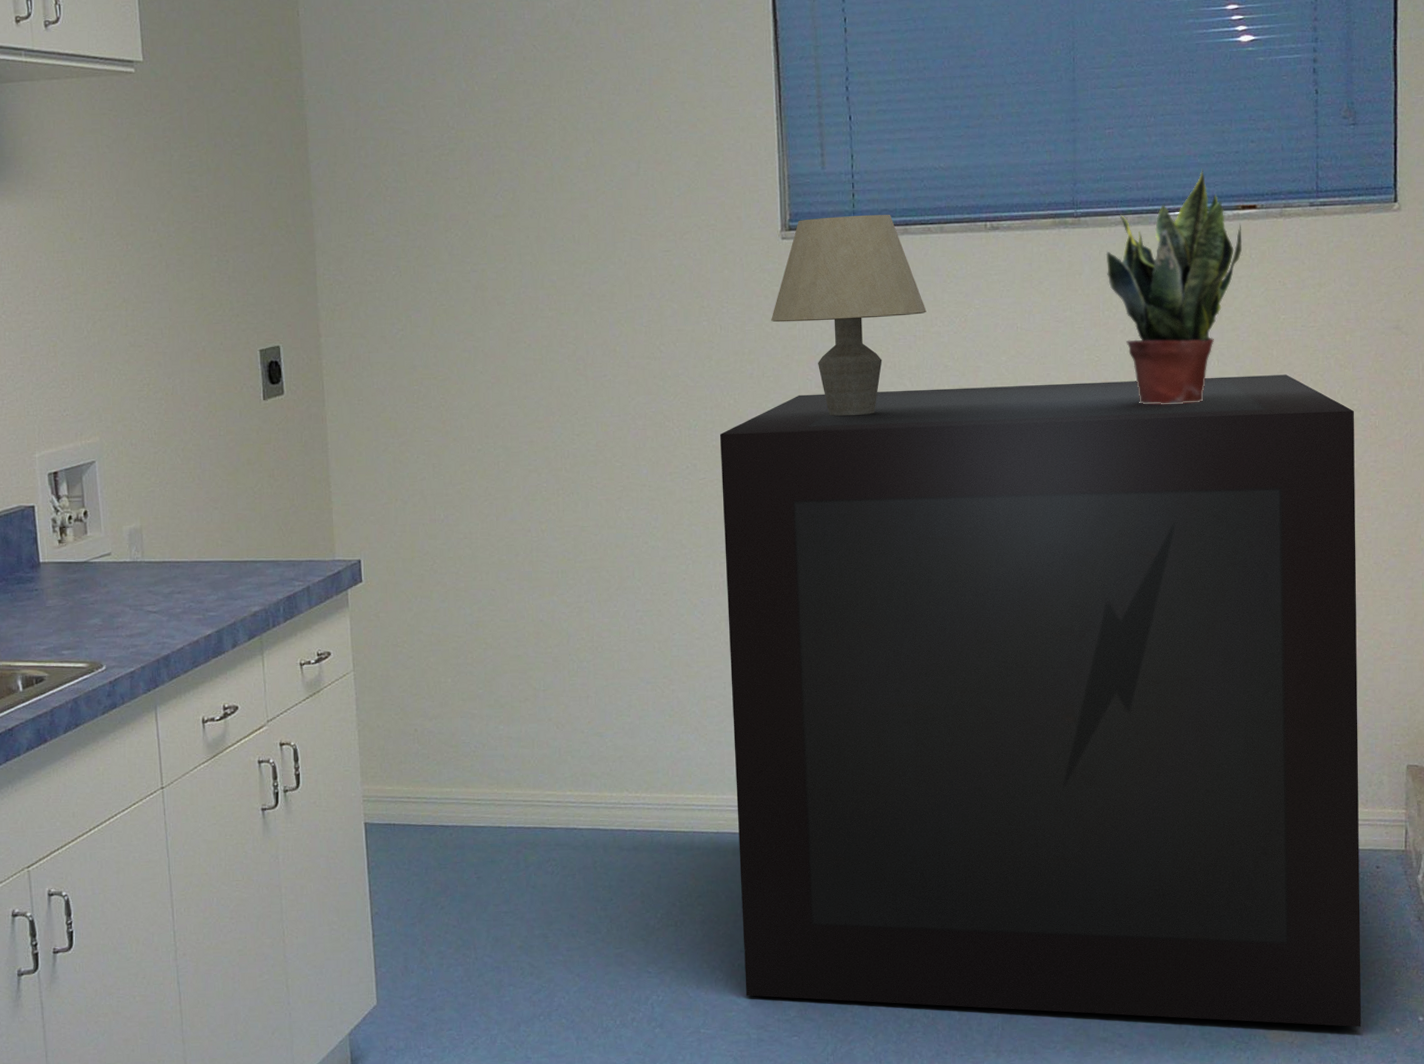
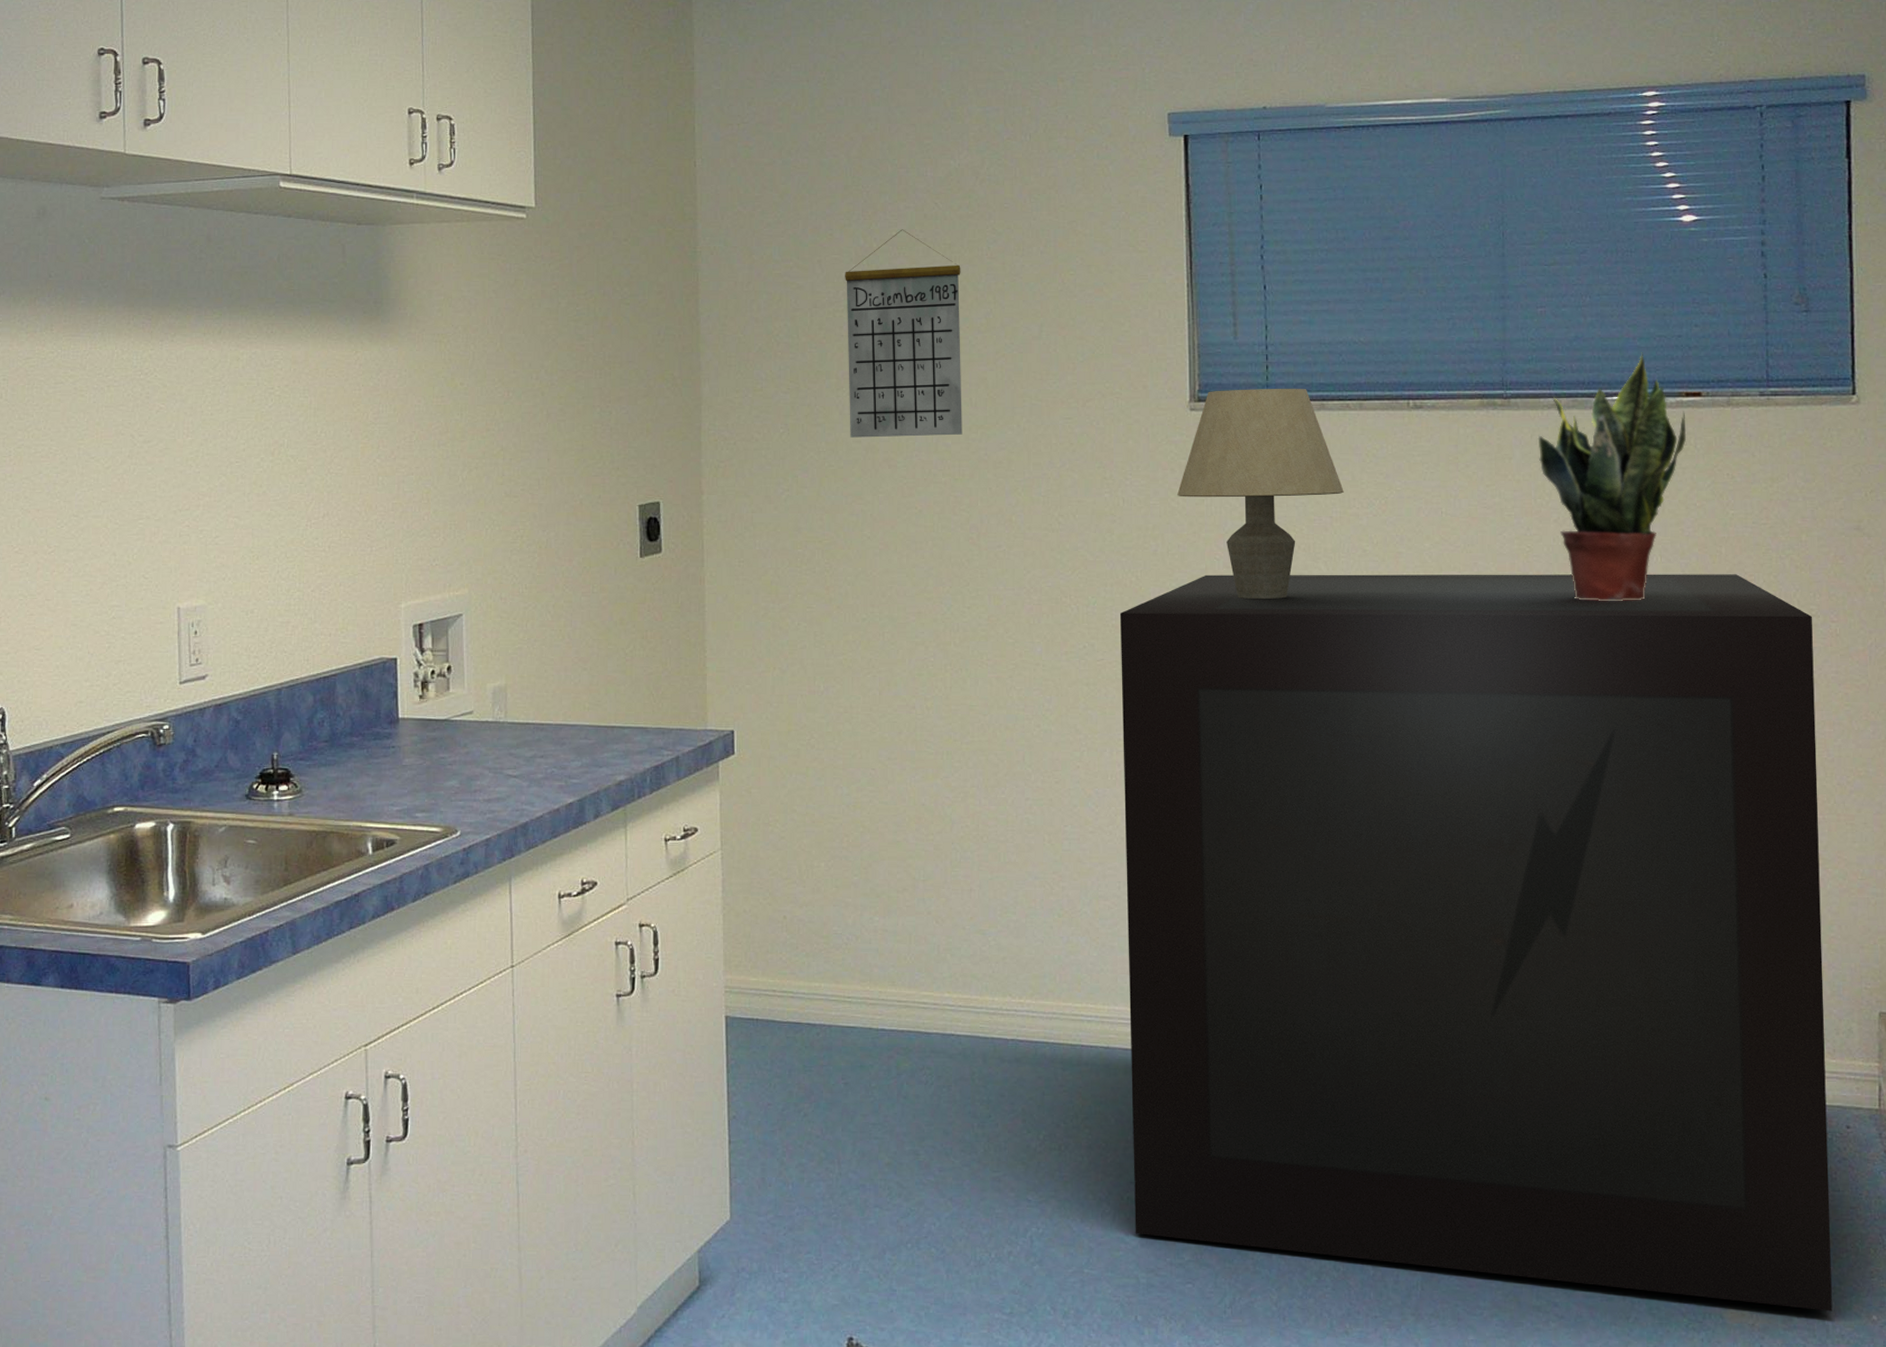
calendar: none [449,72,567,277] -> present [845,229,962,438]

